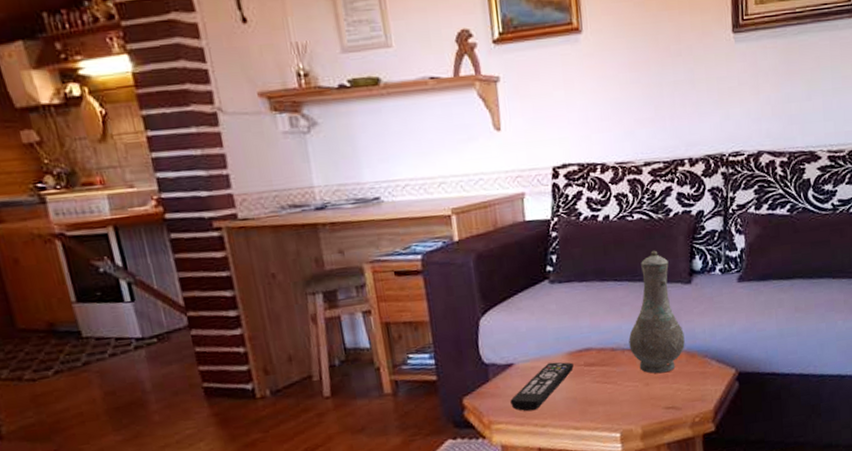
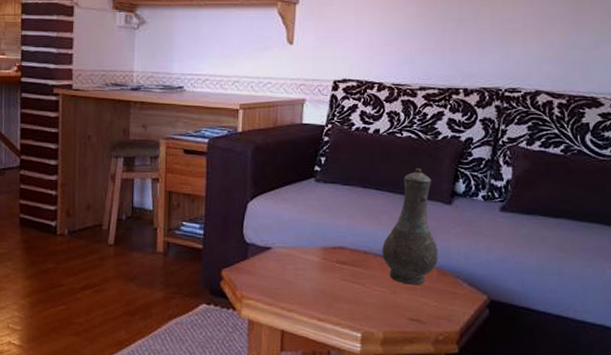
remote control: present [510,362,574,411] -> none [263,253,326,295]

